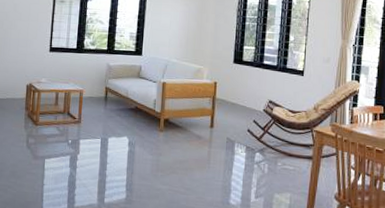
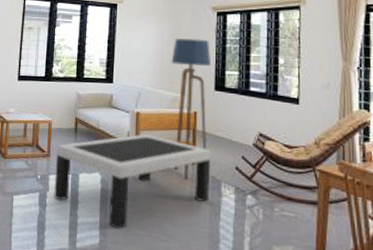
coffee table: none [84,102,228,185] -> present [54,134,211,229]
floor lamp: none [195,15,232,141] -> present [171,37,212,180]

